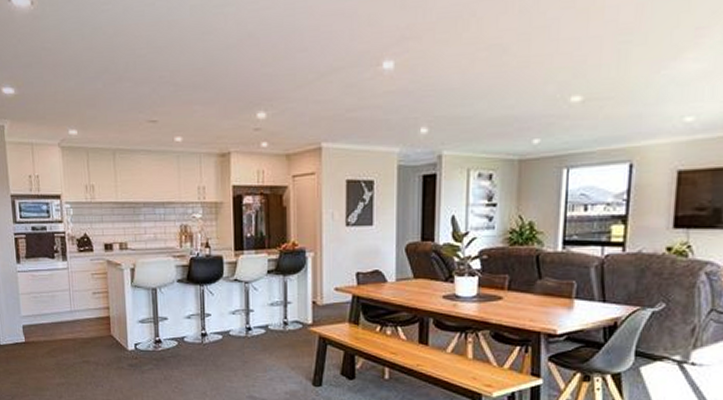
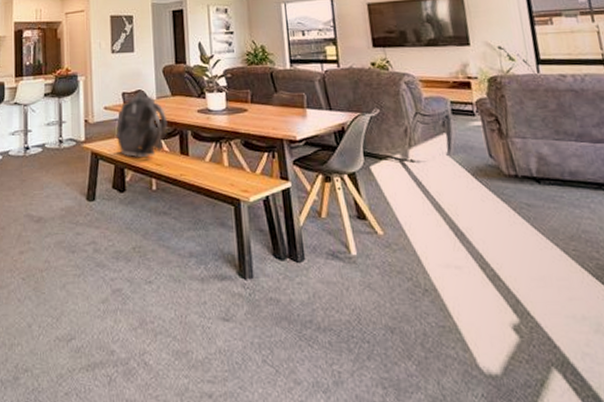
backpack: none [347,271,407,344] -> present [116,91,168,157]

